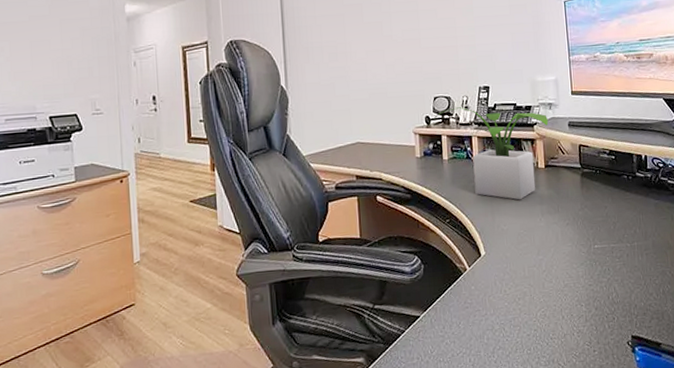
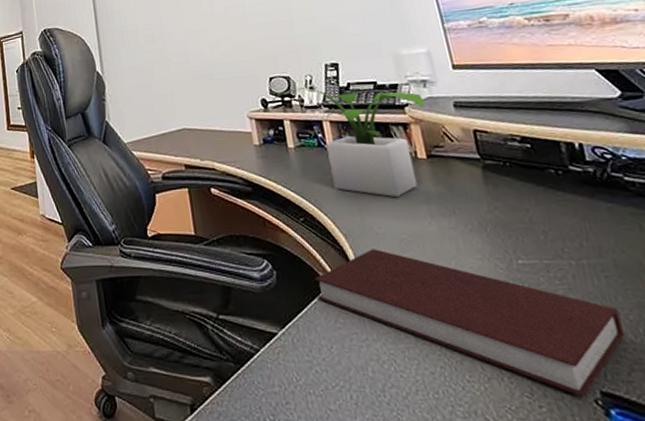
notebook: none [452,242,651,341] -> present [314,249,625,397]

